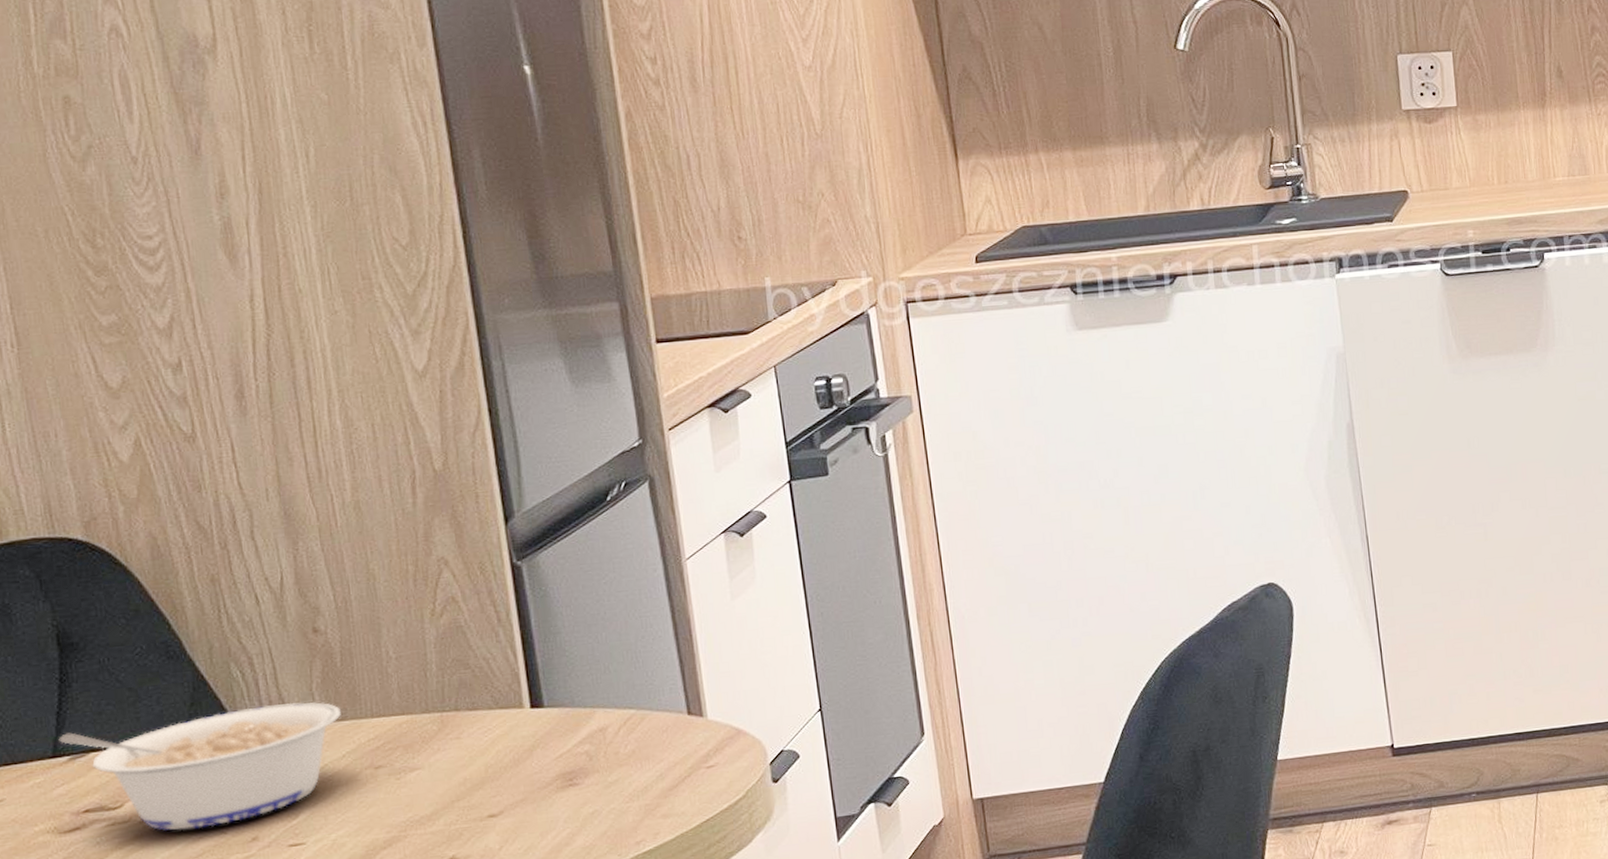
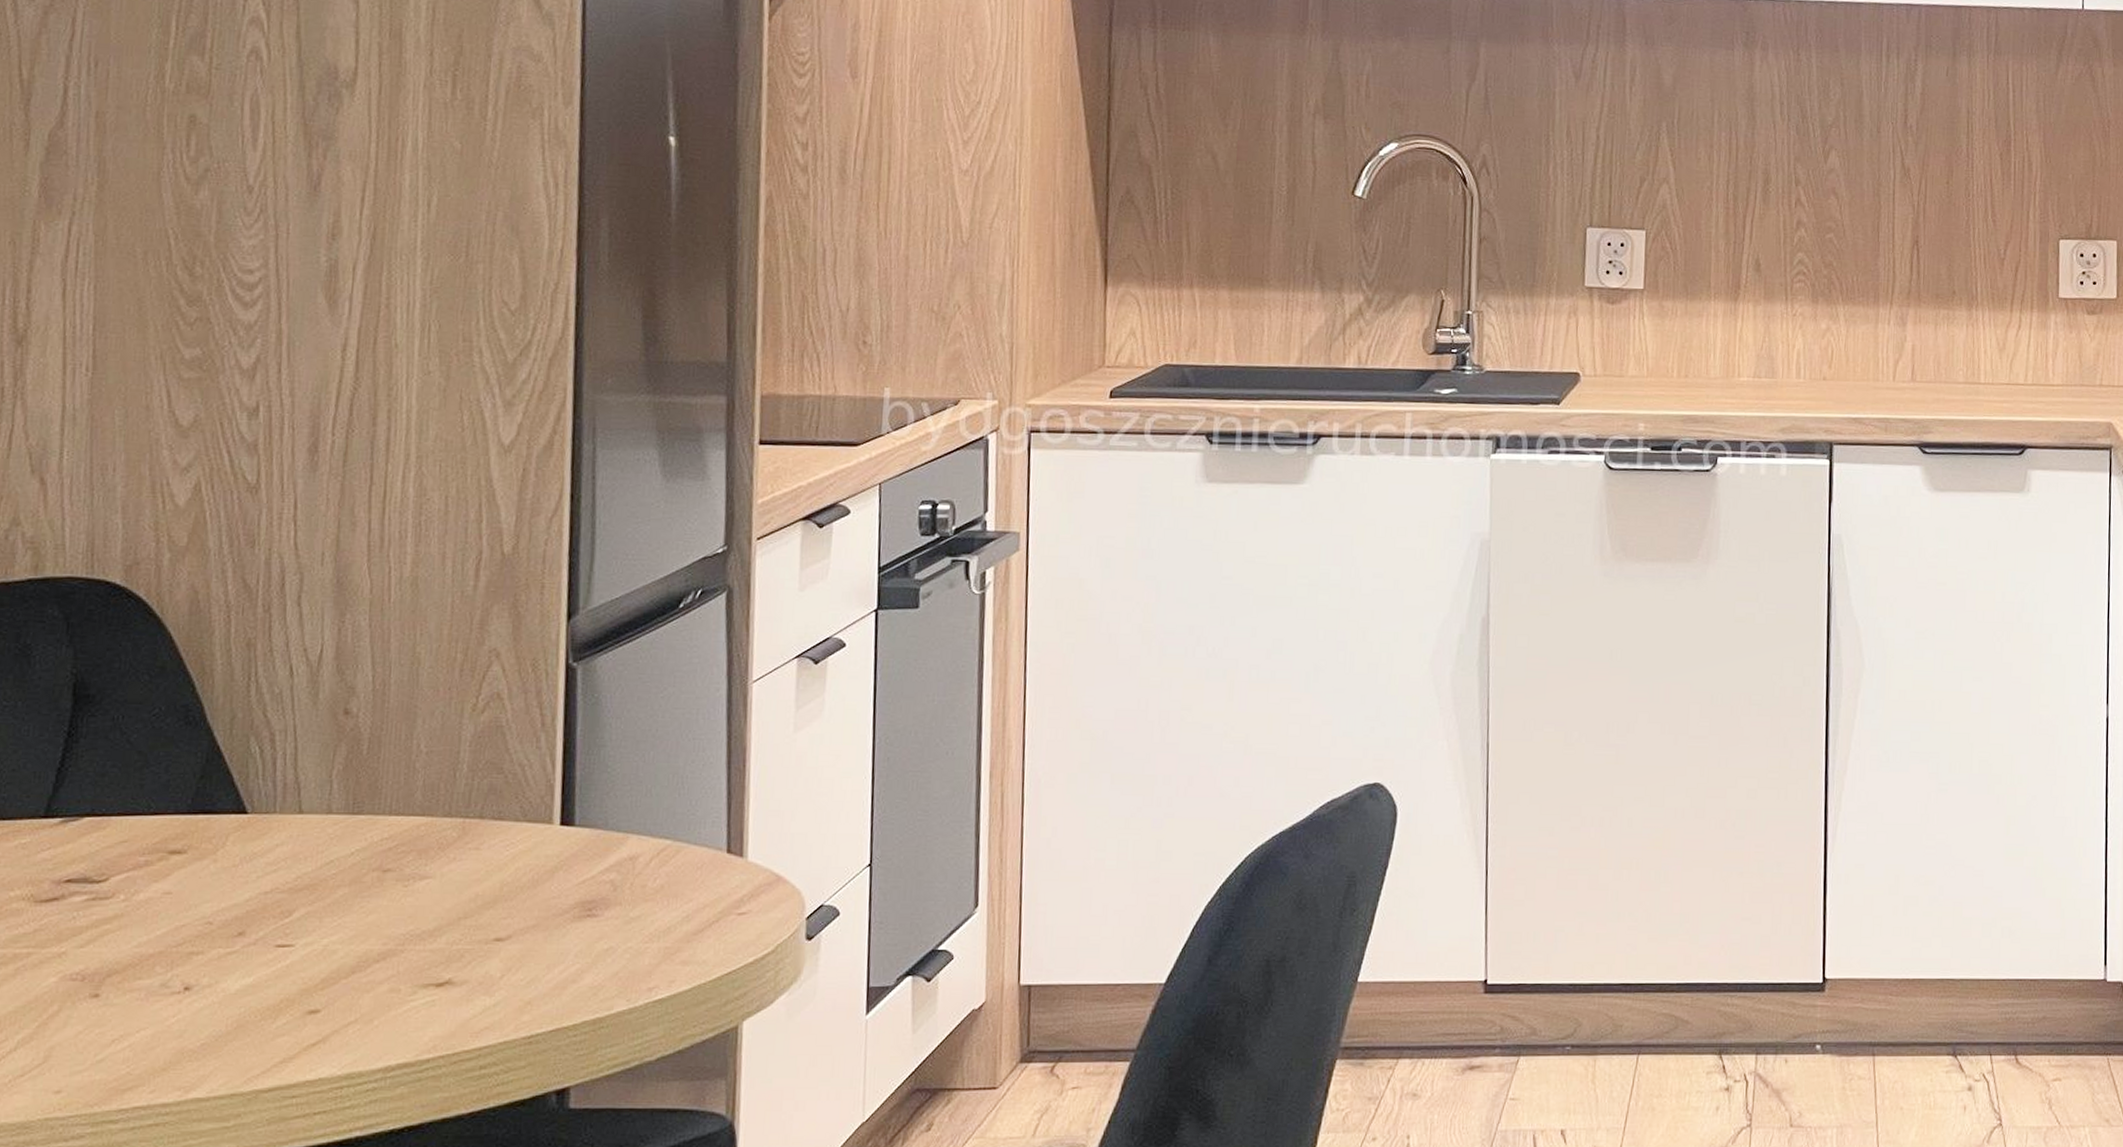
legume: present [58,701,341,831] -> none [54,787,358,915]

